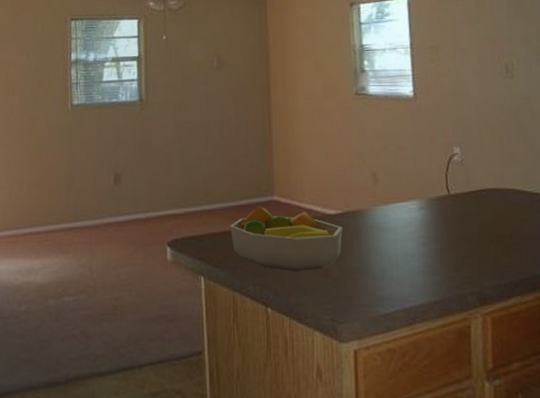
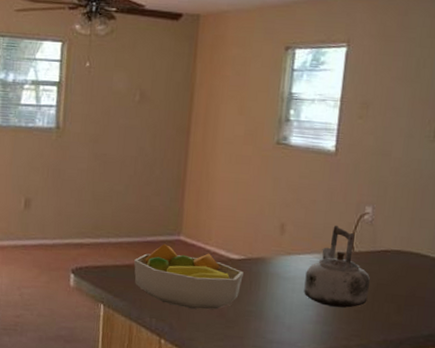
kettle: none [405,169,473,254] -> present [304,225,370,308]

